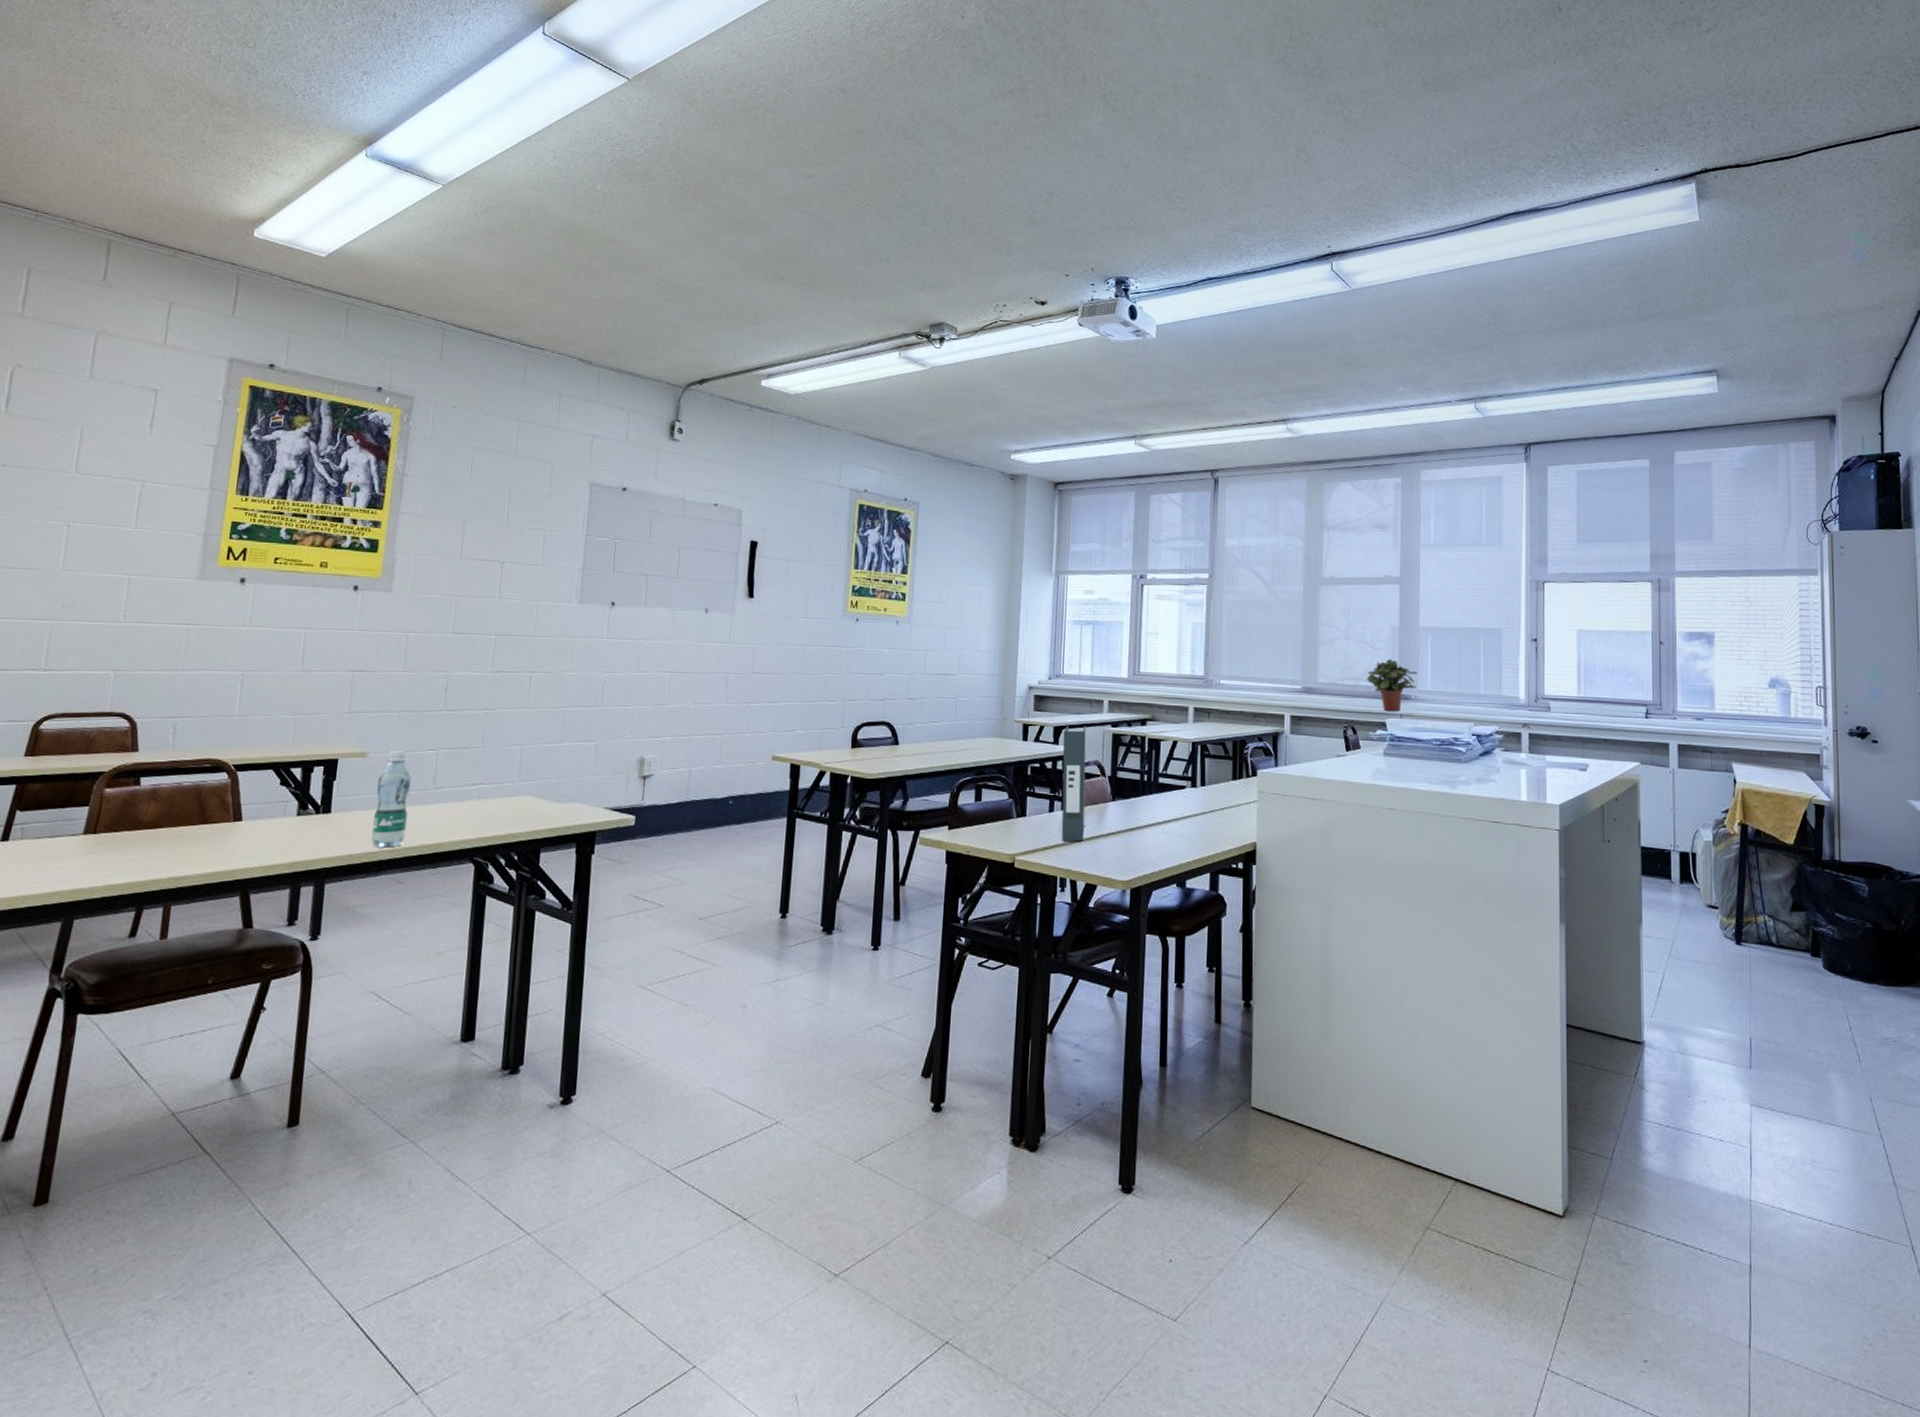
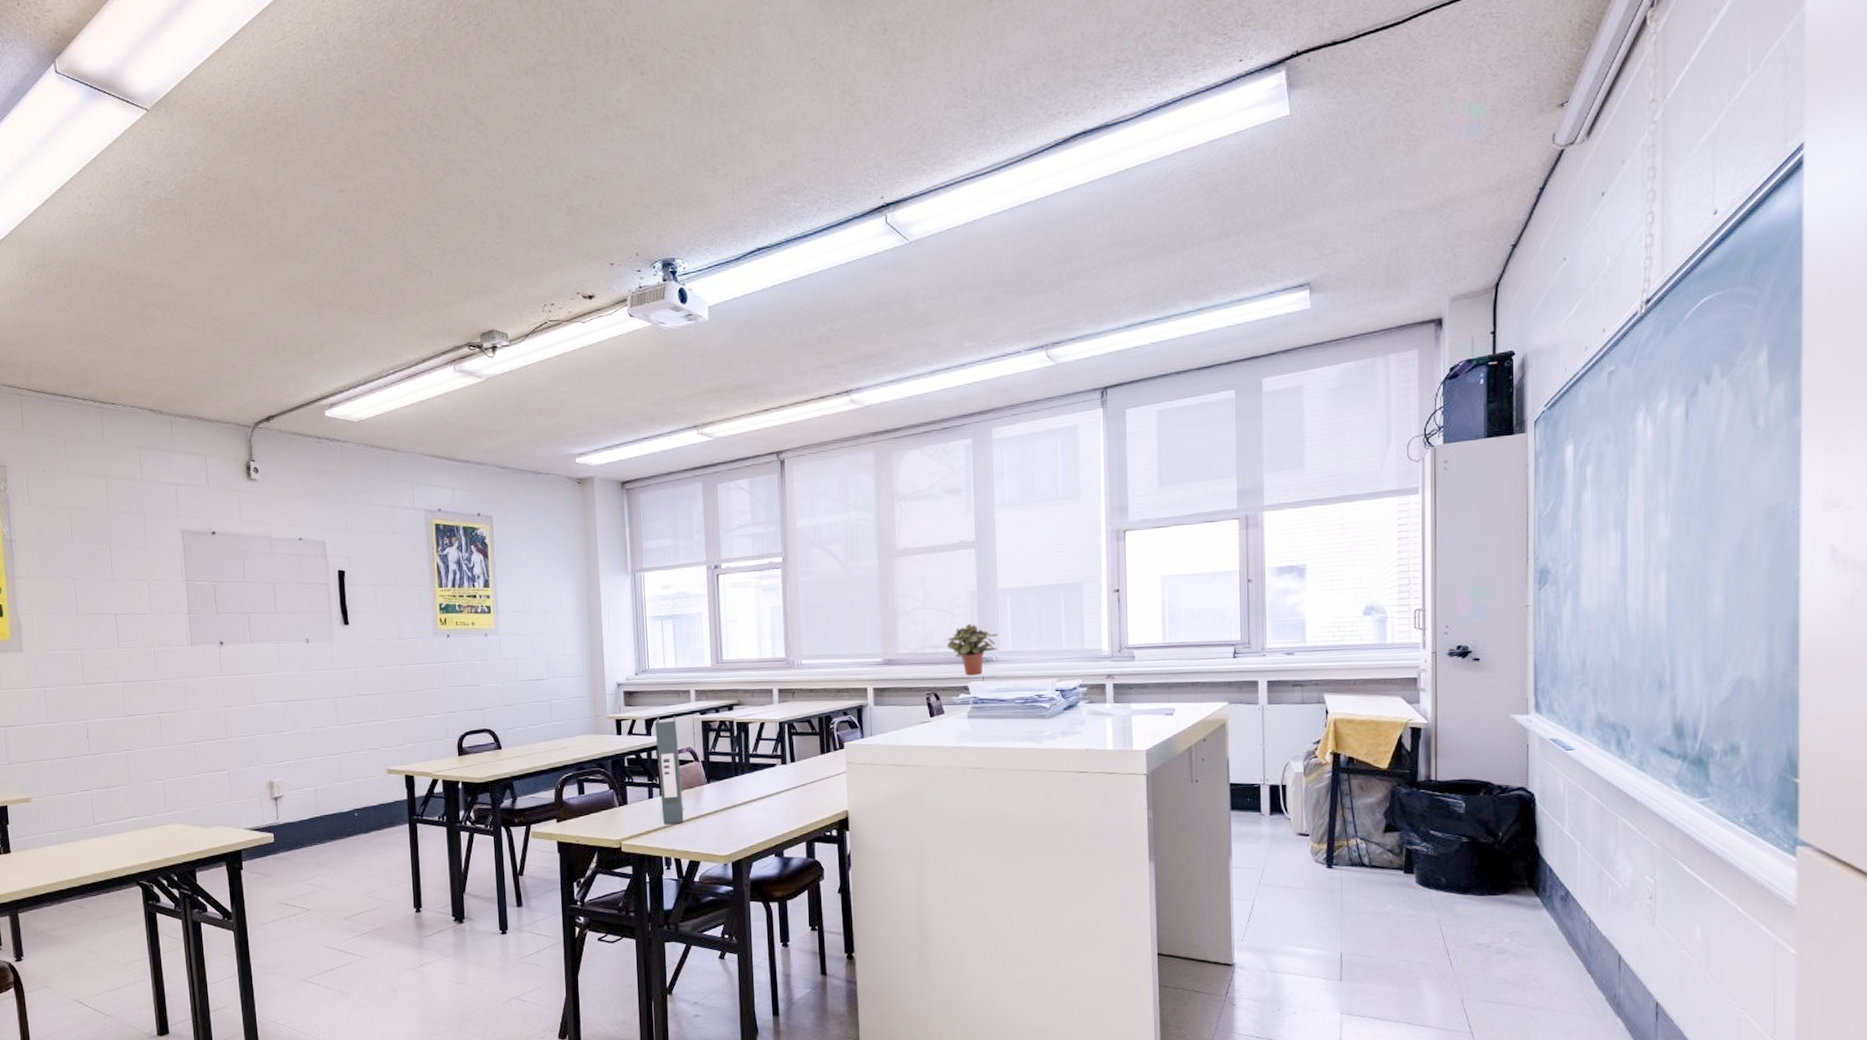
bottle: present [371,750,412,848] -> none [44,793,78,879]

